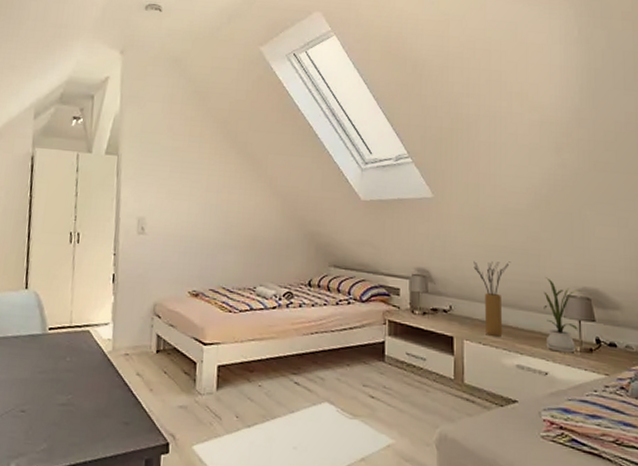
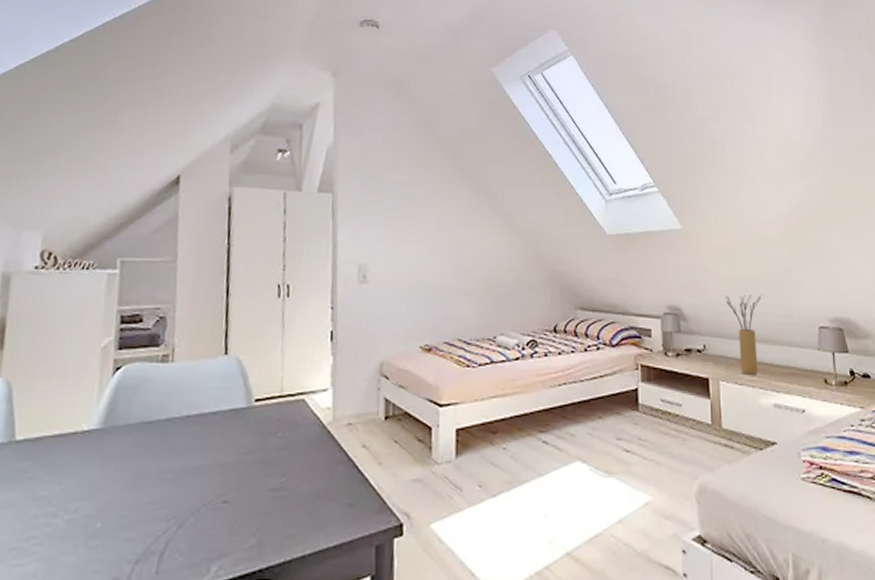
house plant: present [544,277,580,353] -> none [797,309,832,387]

